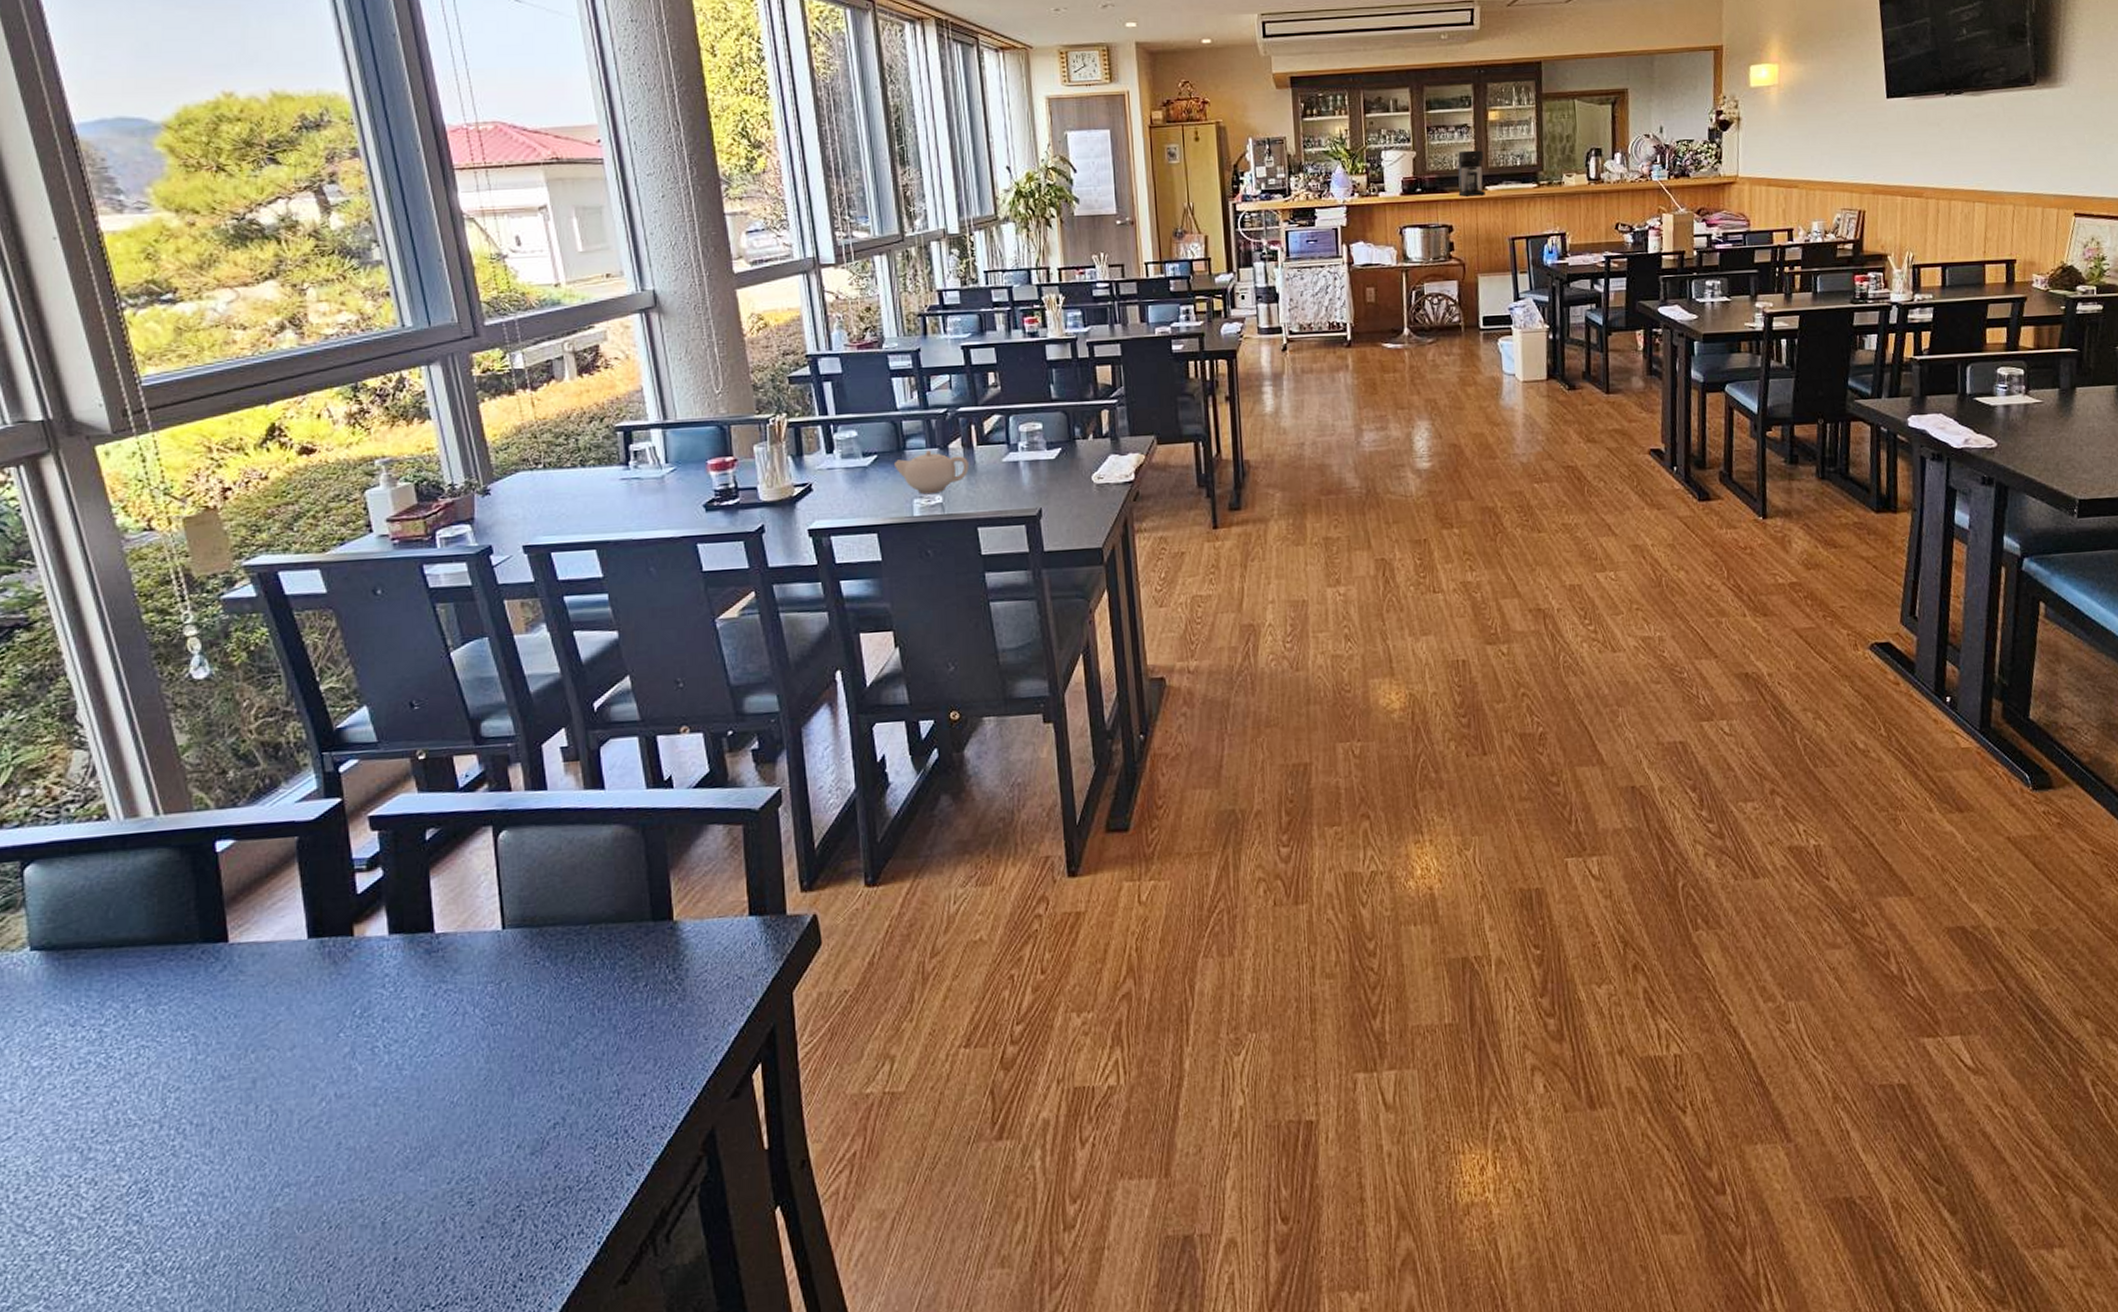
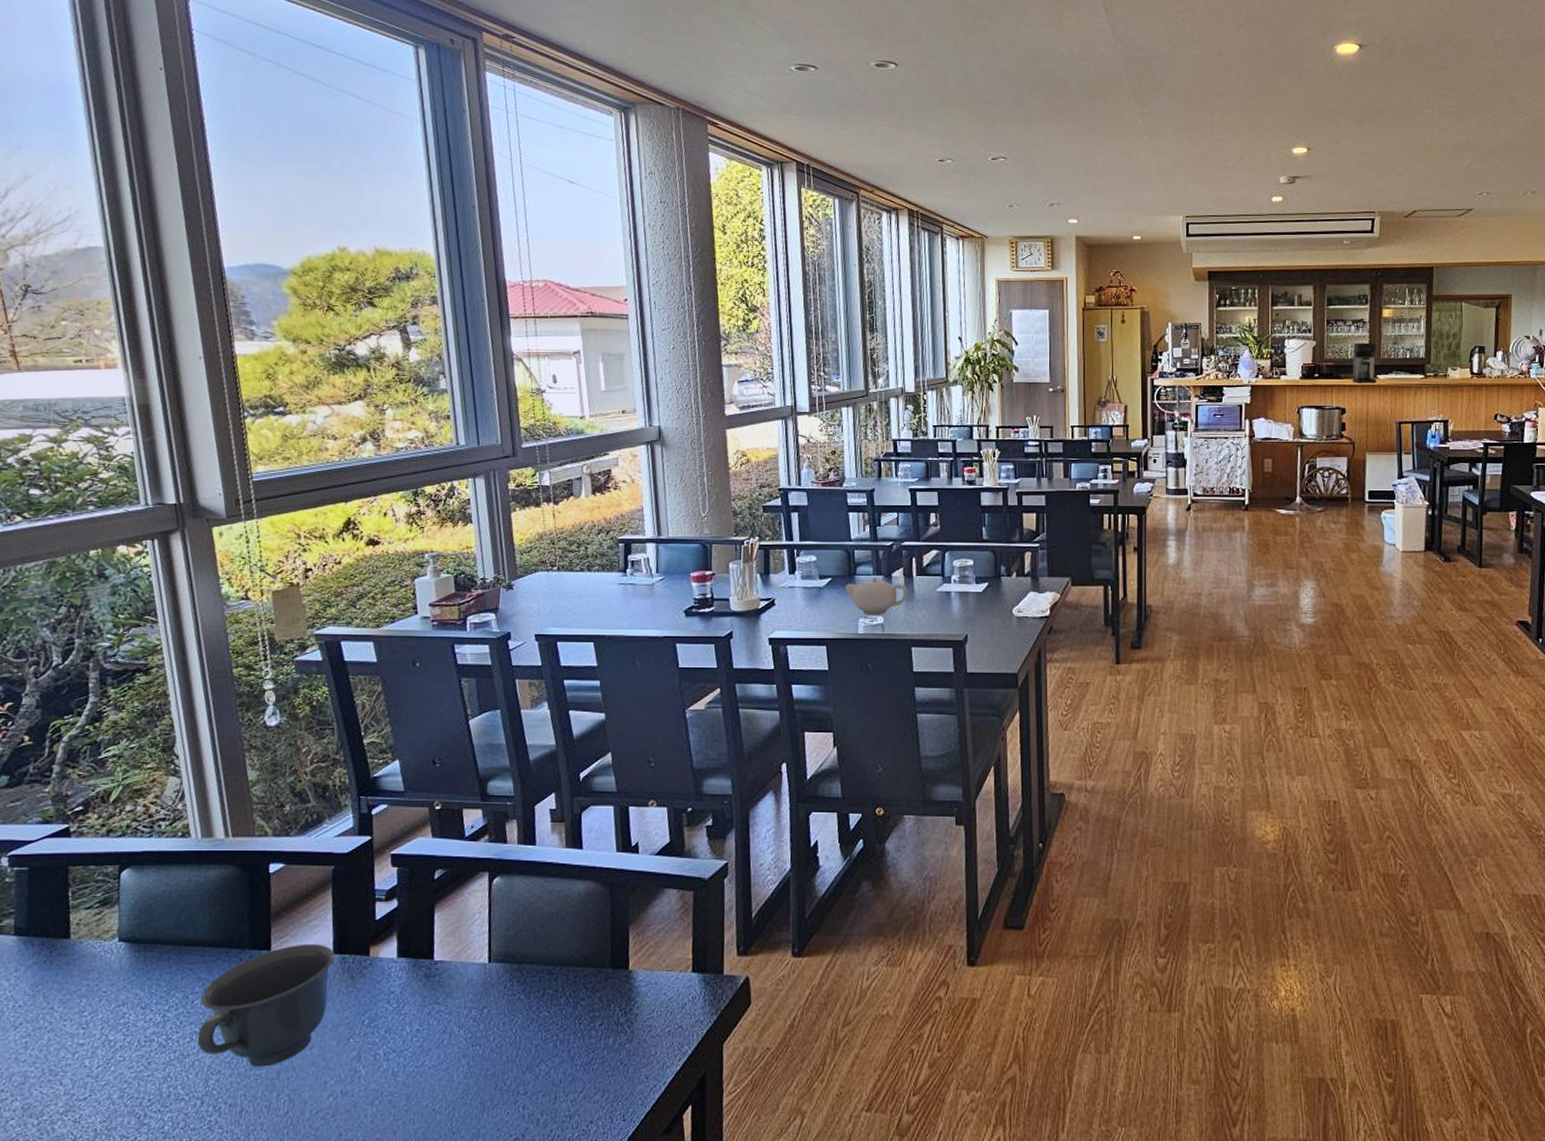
teacup: none [144,928,311,1078] -> present [197,943,335,1067]

